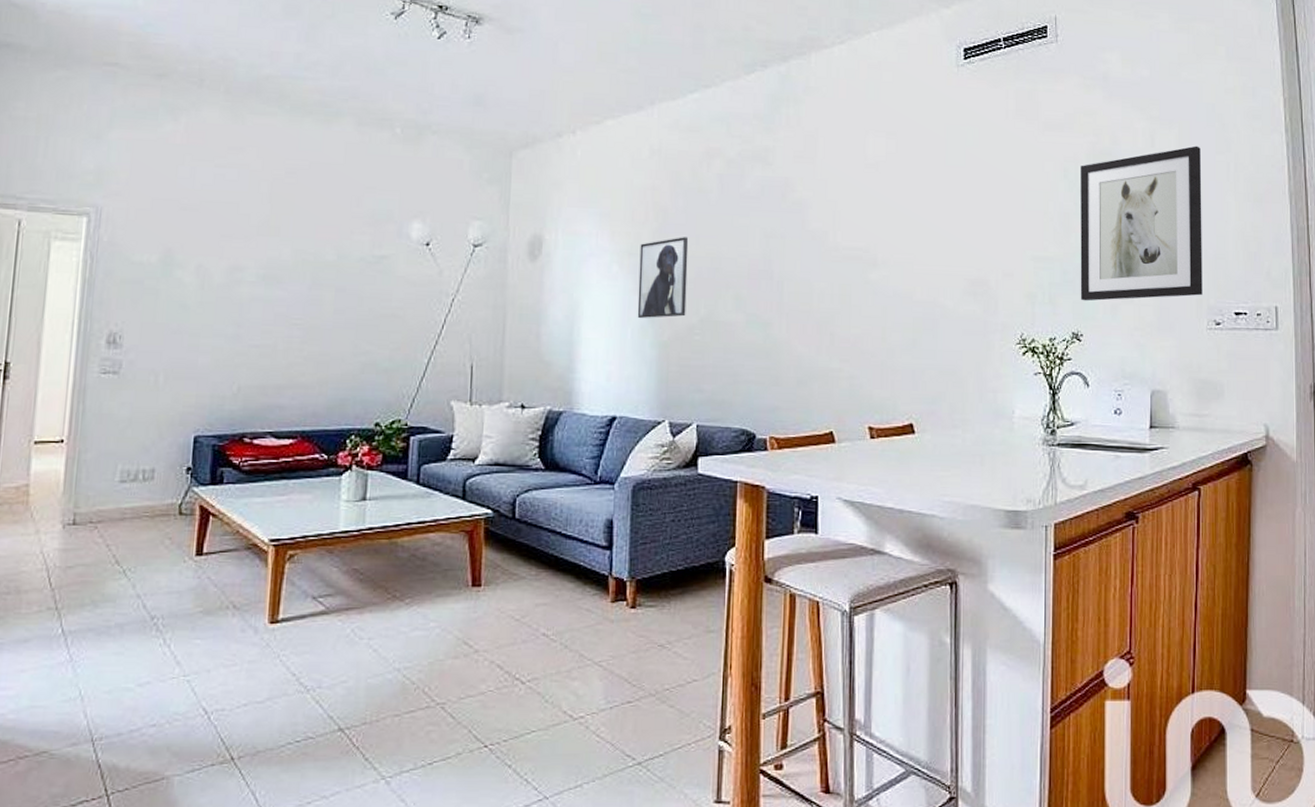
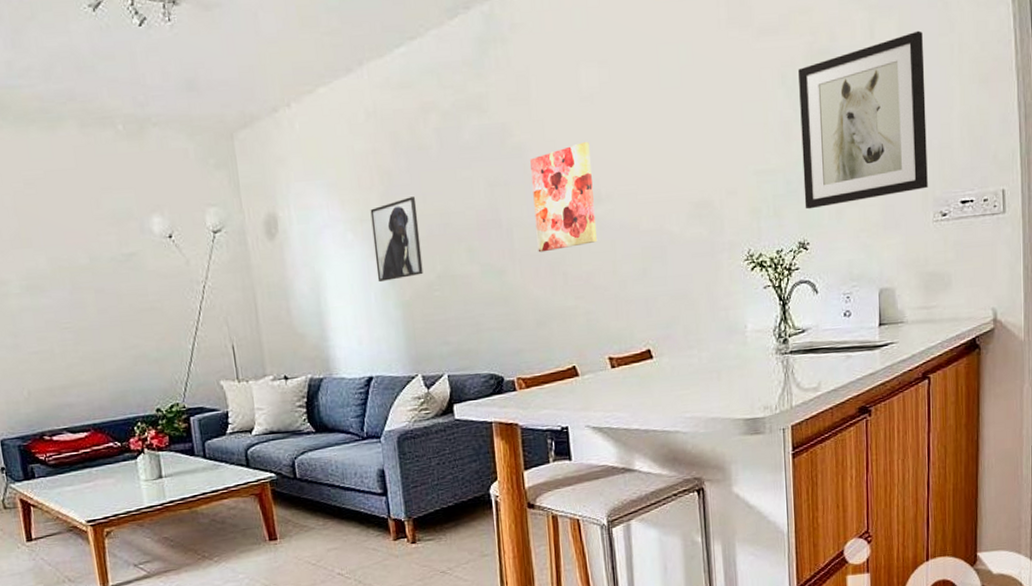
wall art: none [807,207,870,310] -> present [530,142,598,253]

